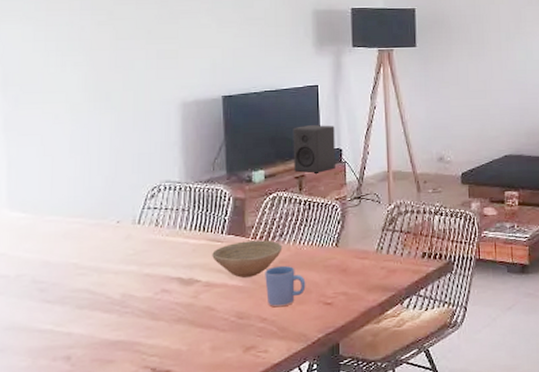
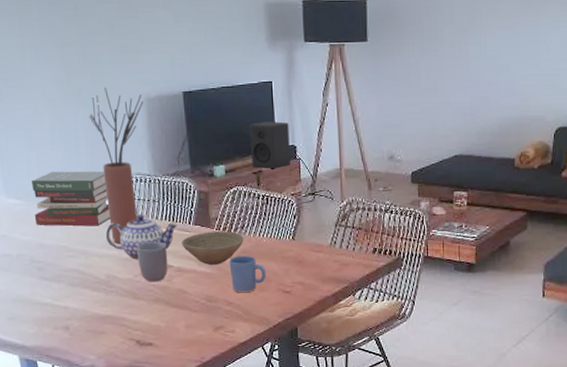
books: none [41,179,132,241] -> present [31,171,111,226]
vase: none [116,92,179,258] -> present [89,87,144,244]
teapot: none [124,224,208,275] -> present [105,214,177,260]
cup: none [159,254,195,300] -> present [137,242,168,282]

